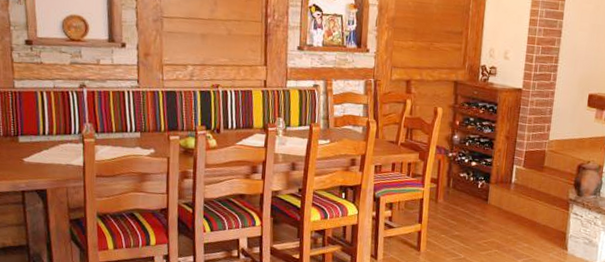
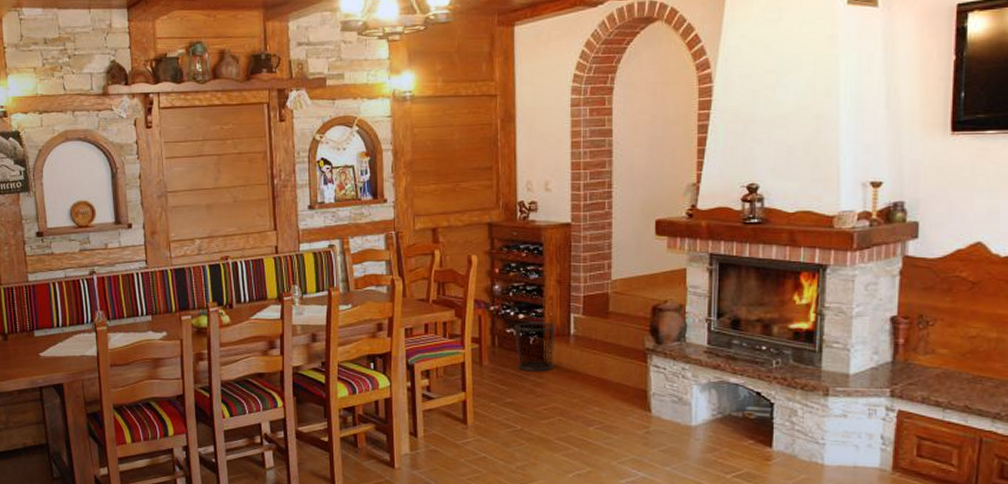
waste bin: none [466,168,501,212] -> present [514,321,556,372]

